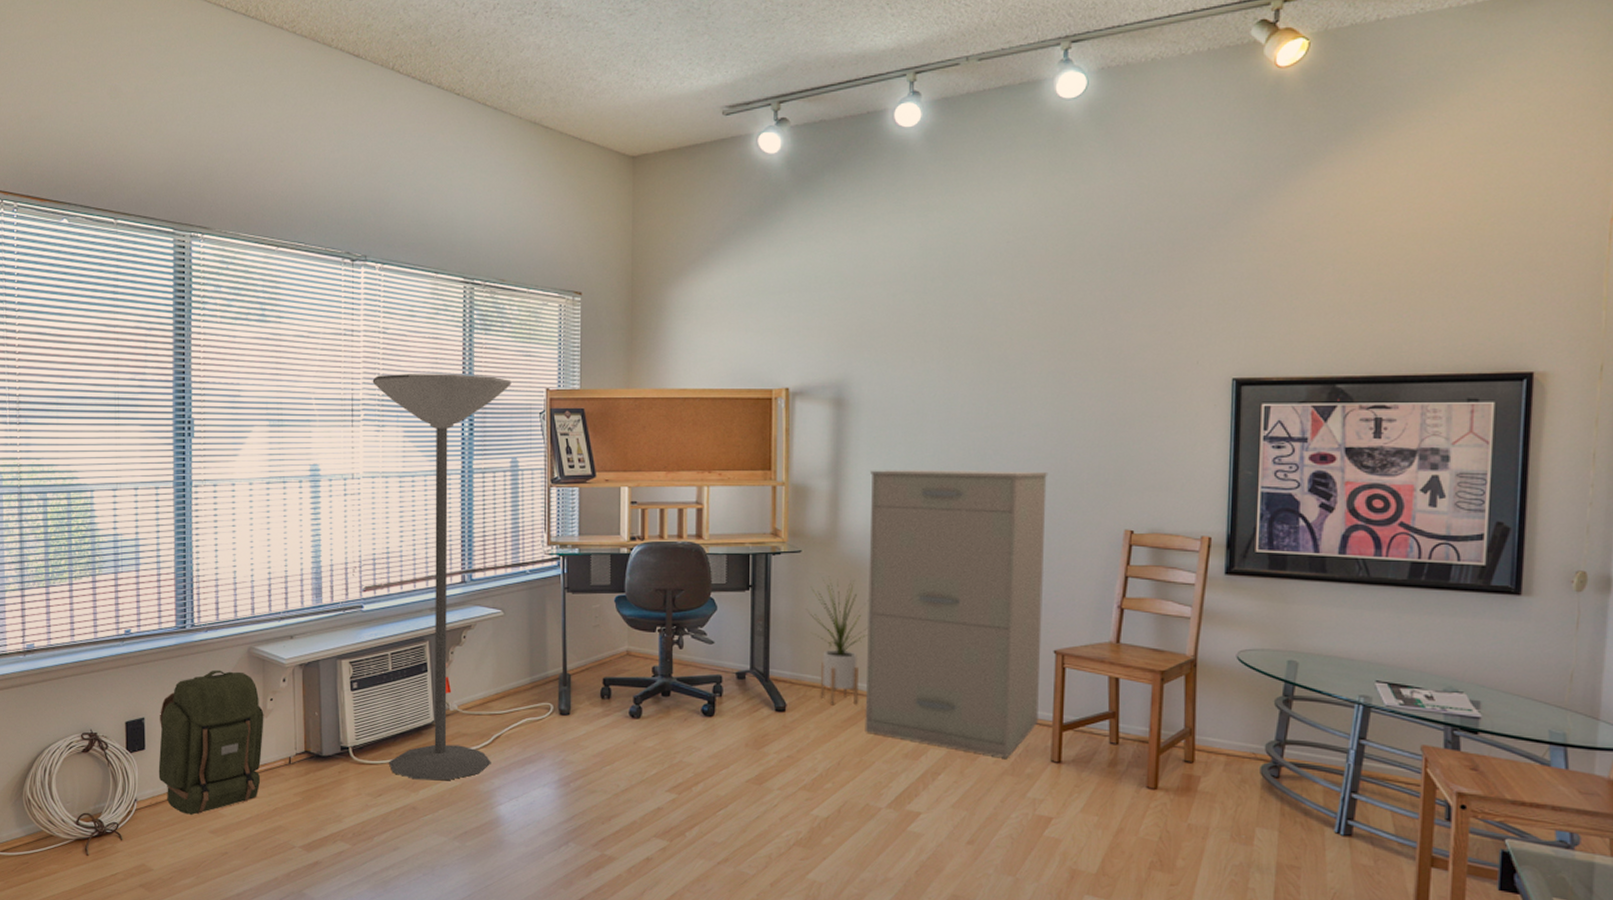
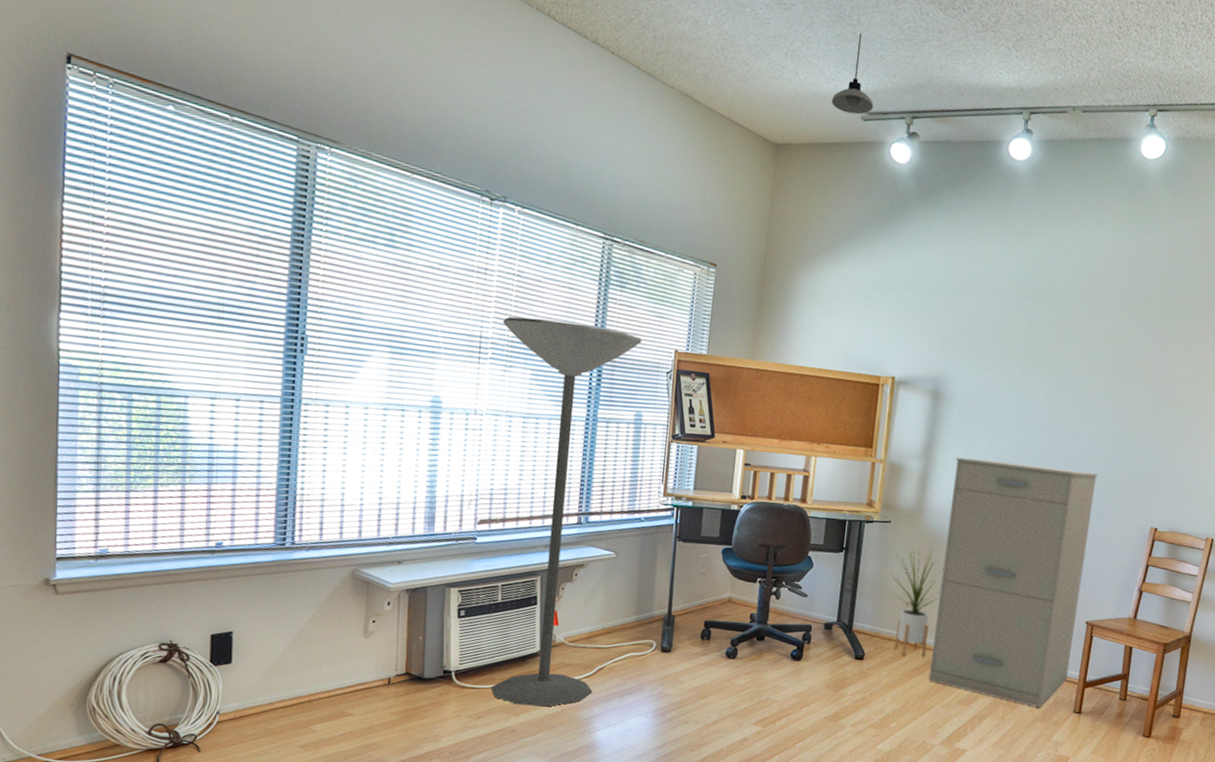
backpack: present [158,669,264,815] -> none [245,588,365,729]
pendant light: none [688,24,735,111] -> present [832,33,874,115]

